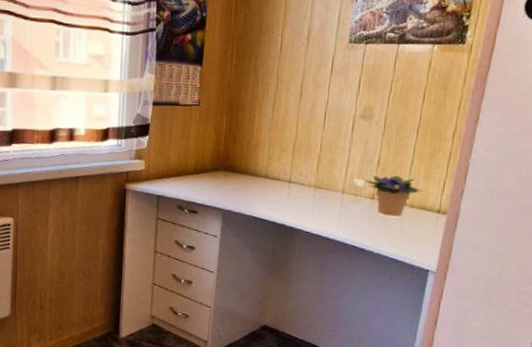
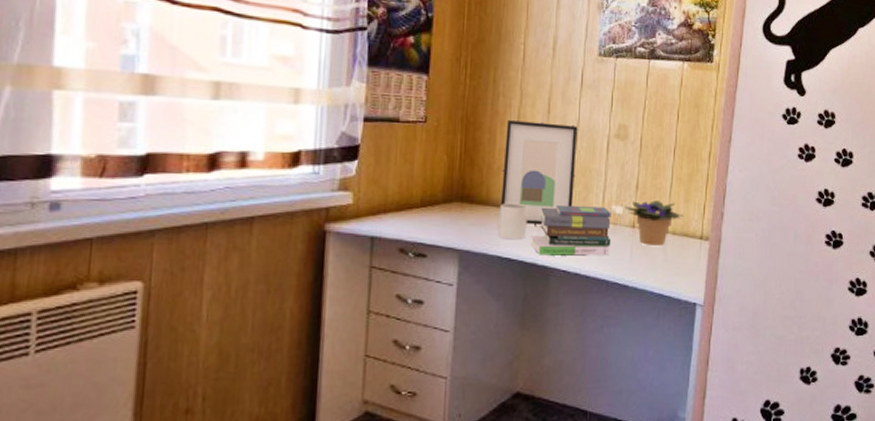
mug: none [253,173,279,204] -> present [497,203,528,240]
picture frame: none [257,103,327,194] -> present [501,120,578,227]
books: none [280,176,353,222] -> present [531,204,612,256]

